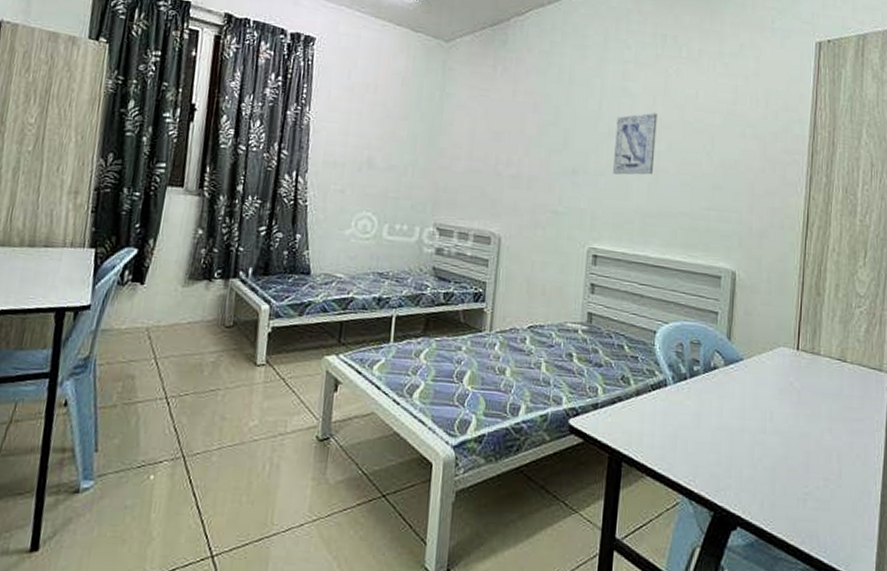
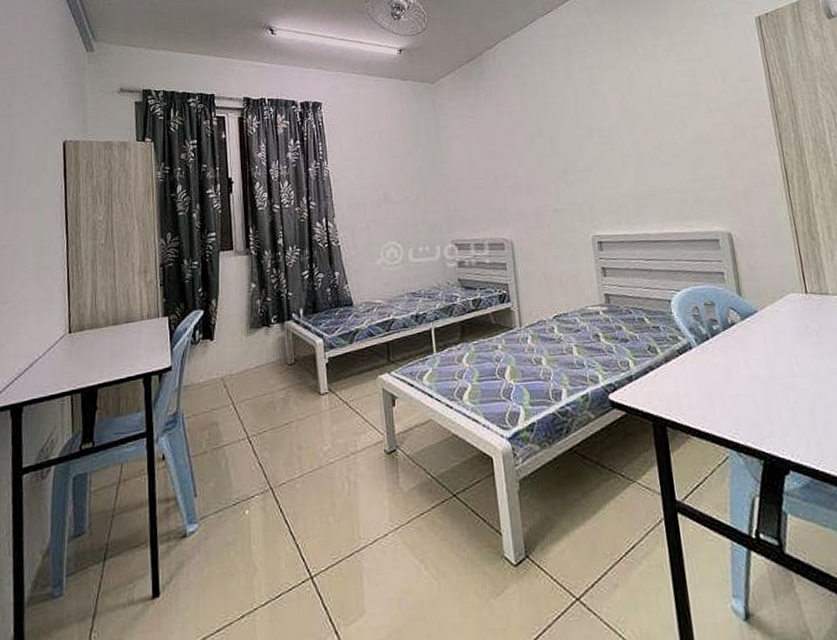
wall art: present [613,113,657,175] -> none [593,107,635,167]

